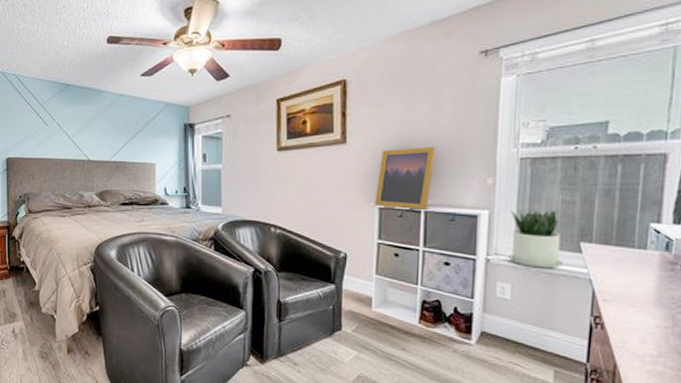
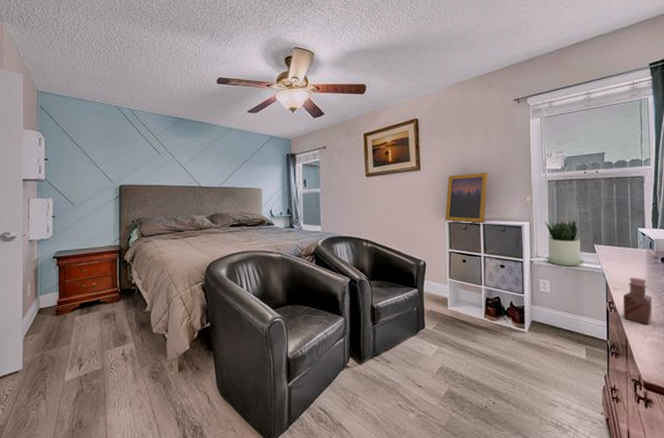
perfume bottle: none [613,286,662,348] -> present [623,277,653,324]

